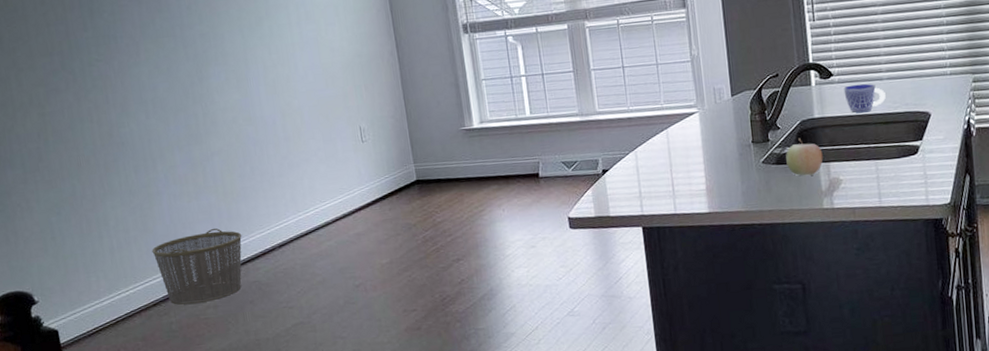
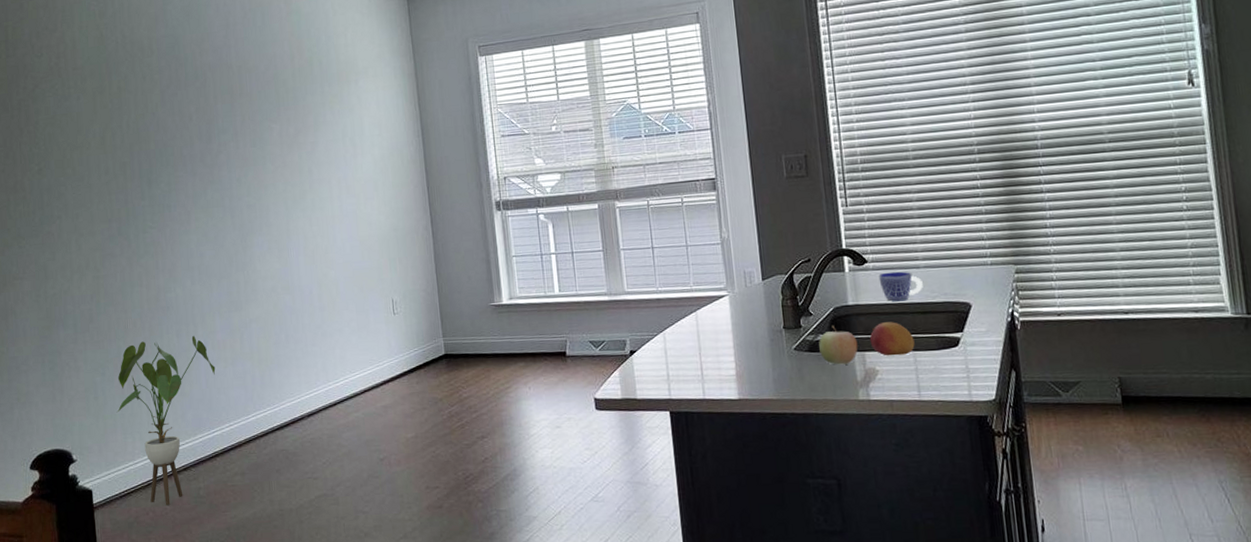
house plant: none [74,171,179,341] -> present [116,336,216,505]
basket: present [152,228,242,305] -> none [187,394,273,470]
fruit: none [834,132,877,166] -> present [869,322,915,356]

